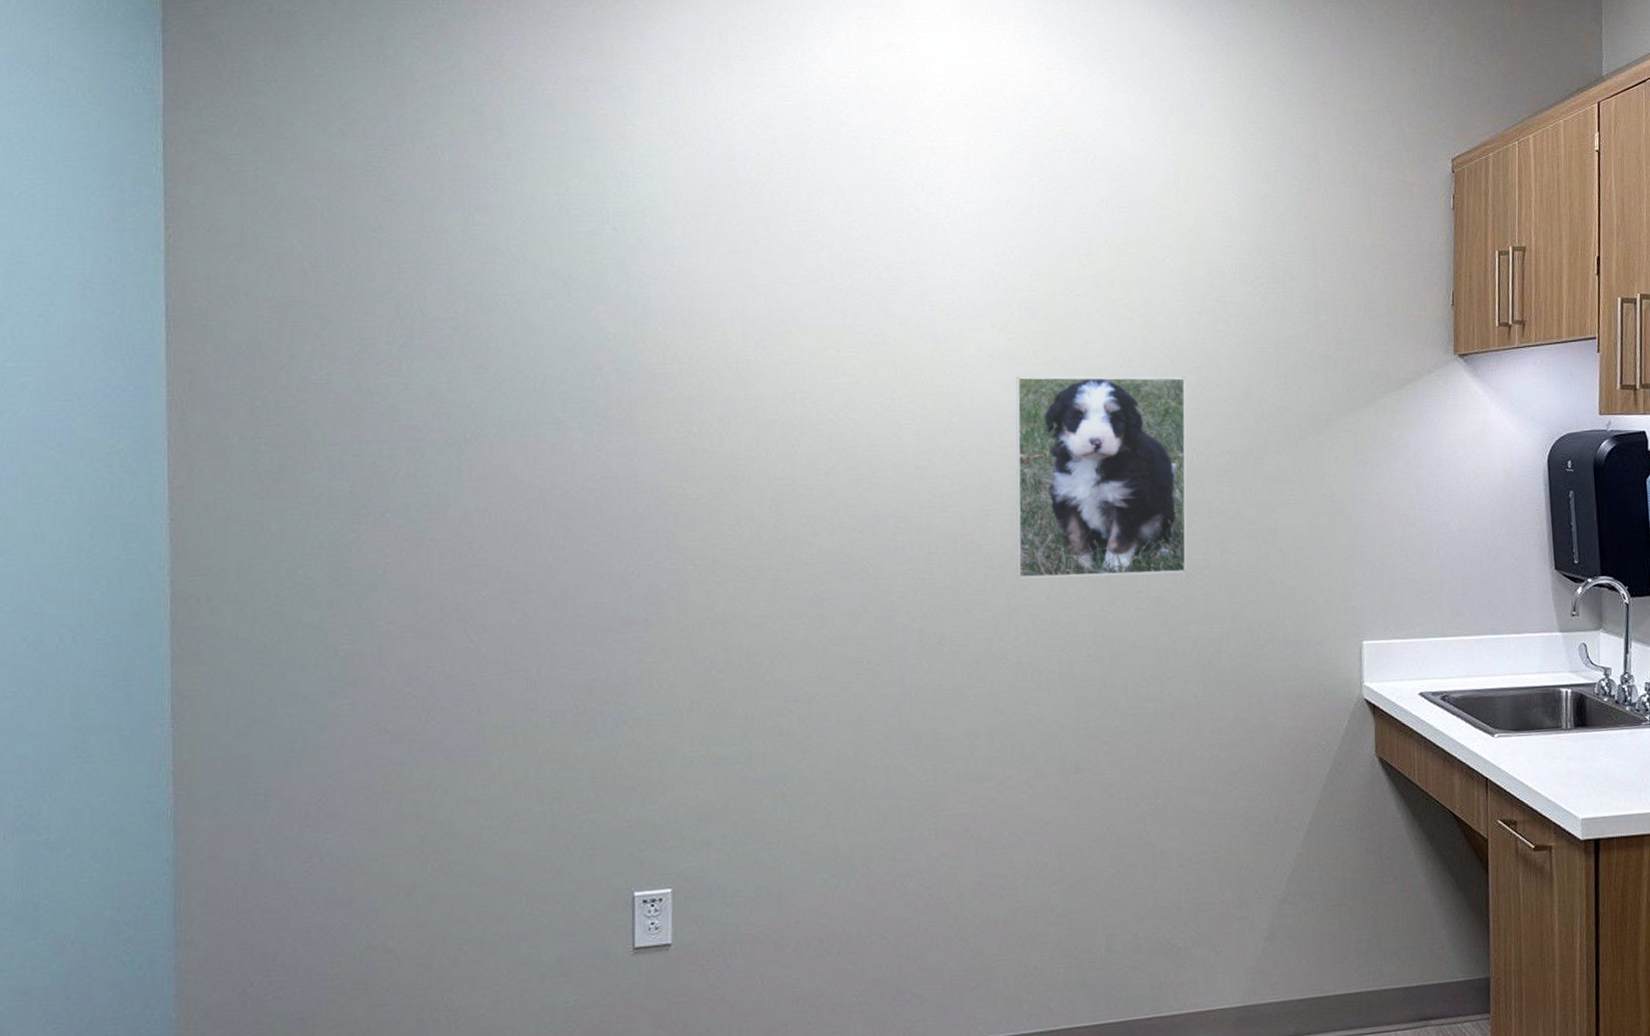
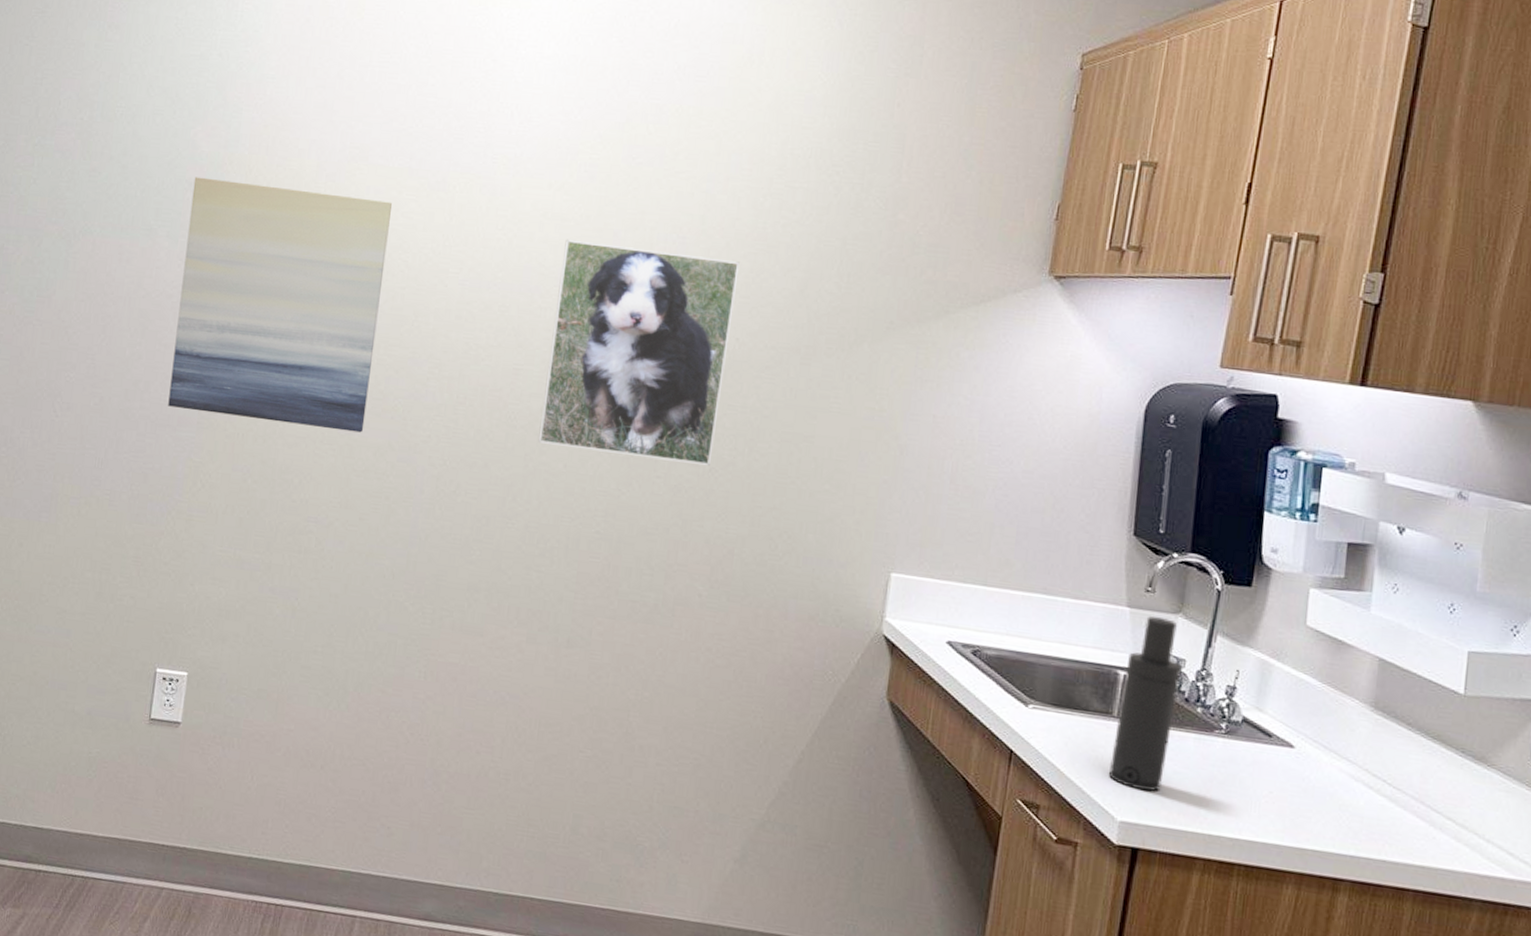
wall art: none [603,359,834,609] -> present [168,176,392,433]
atomizer: none [1566,635,1609,788] -> present [1108,615,1182,792]

